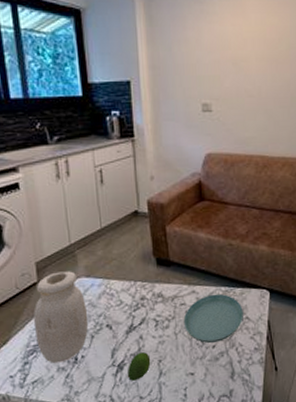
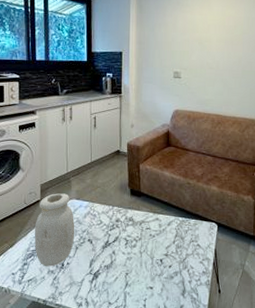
fruit: present [127,352,151,381] -> none [100,265,120,288]
saucer: present [183,293,243,344] -> none [147,222,195,264]

